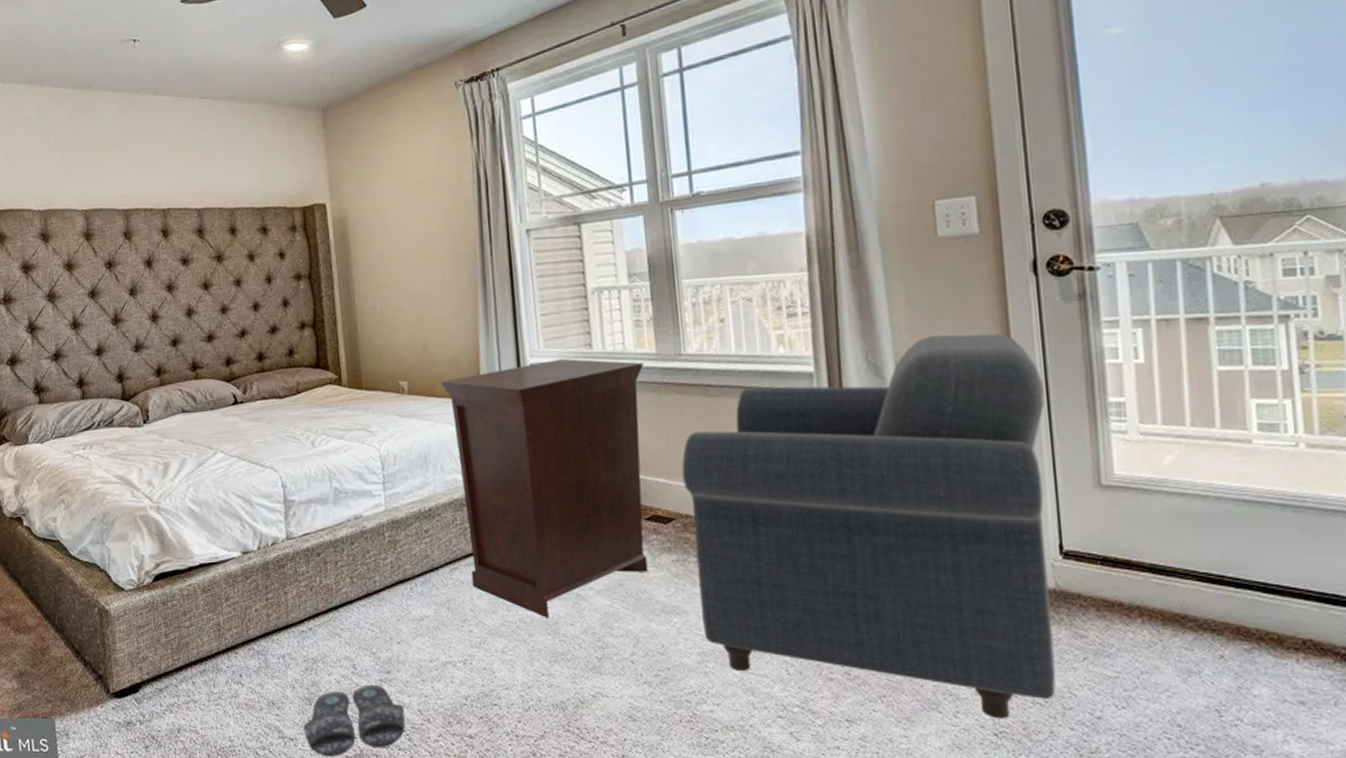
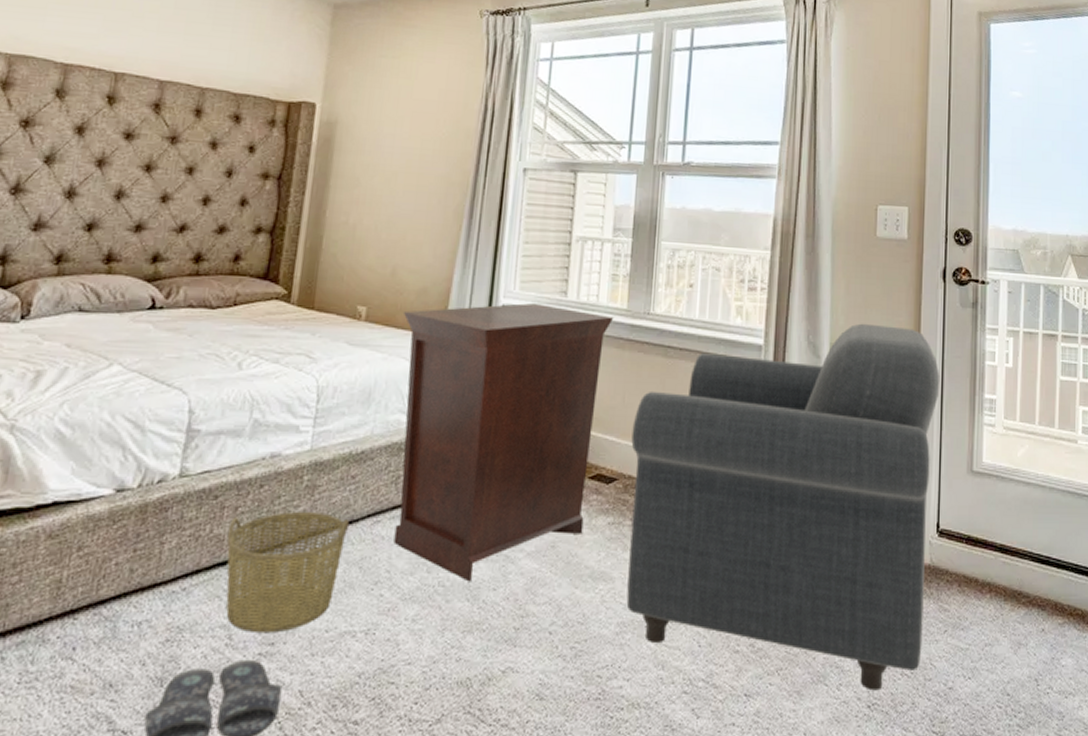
basket: none [333,562,431,662] -> present [226,511,349,632]

